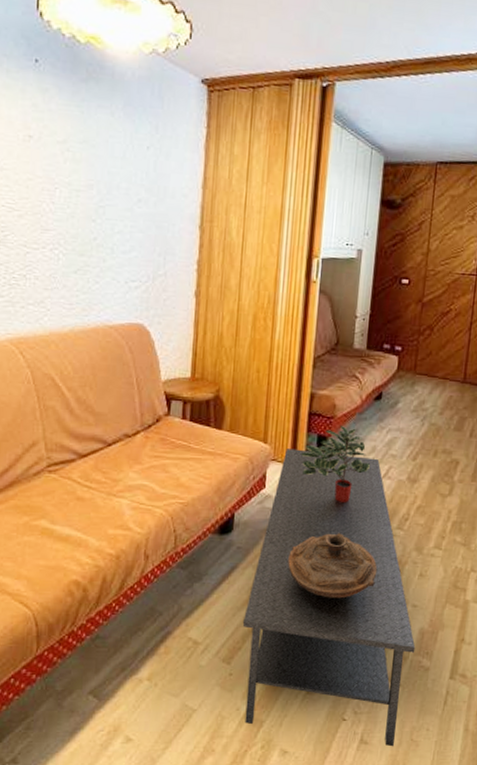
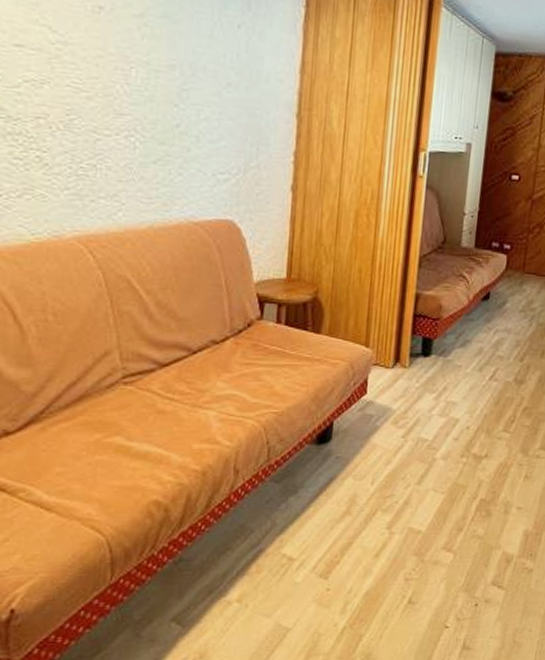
coffee table: present [242,449,416,747] -> none [341,352,520,651]
decorative bowl: present [288,533,378,599] -> none [390,438,483,505]
potted plant: present [301,426,370,502] -> none [405,327,476,406]

